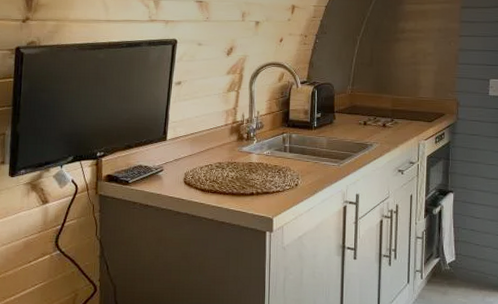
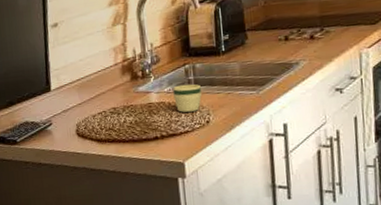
mug: none [271,150,295,174] -> present [173,84,203,113]

